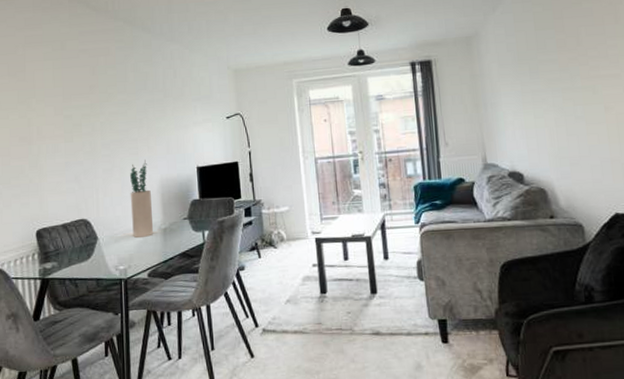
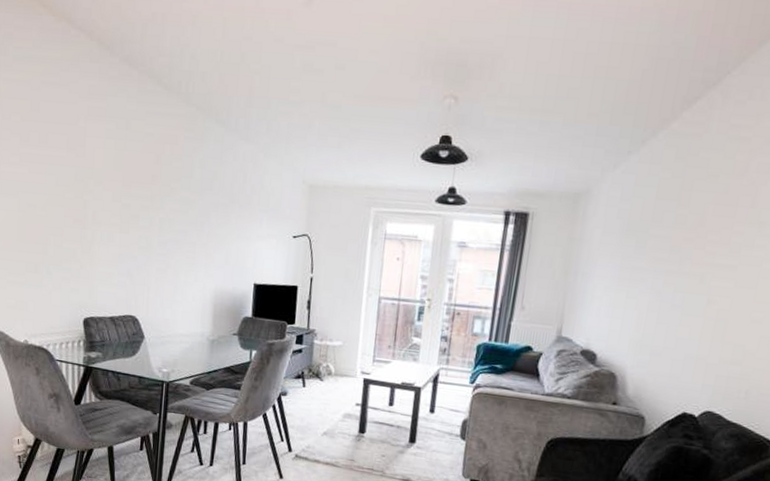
vase: present [130,160,154,239] -> none [180,266,203,346]

